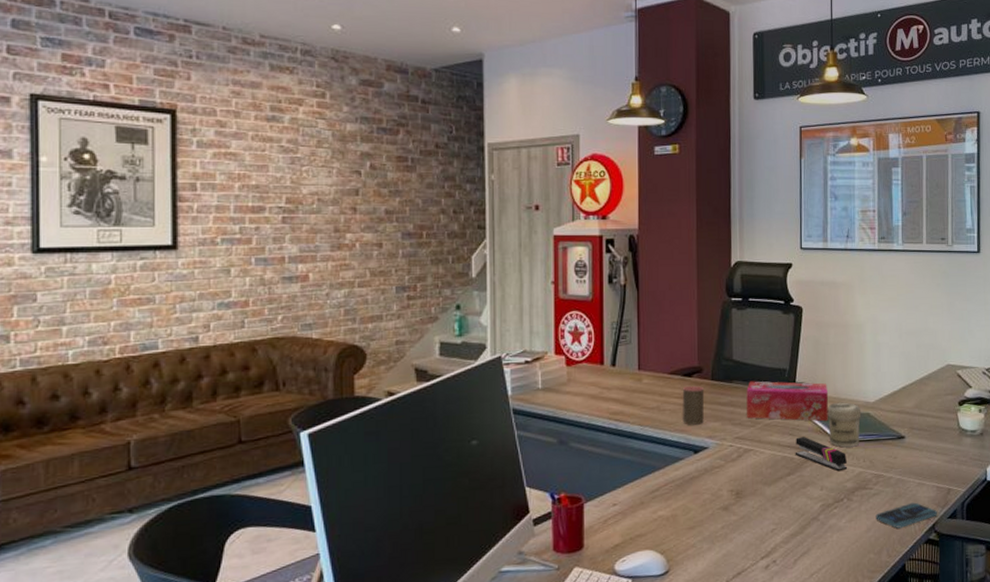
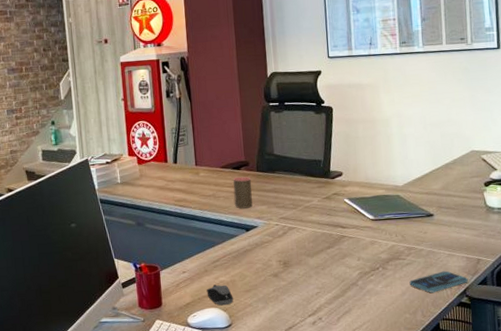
computer mouse: none [641,520,673,547] -> present [206,284,233,306]
tissue box: present [746,381,829,422] -> none [287,171,361,203]
stapler: present [795,437,848,472] -> none [333,216,382,245]
jar: present [828,402,862,448] -> none [360,186,392,225]

